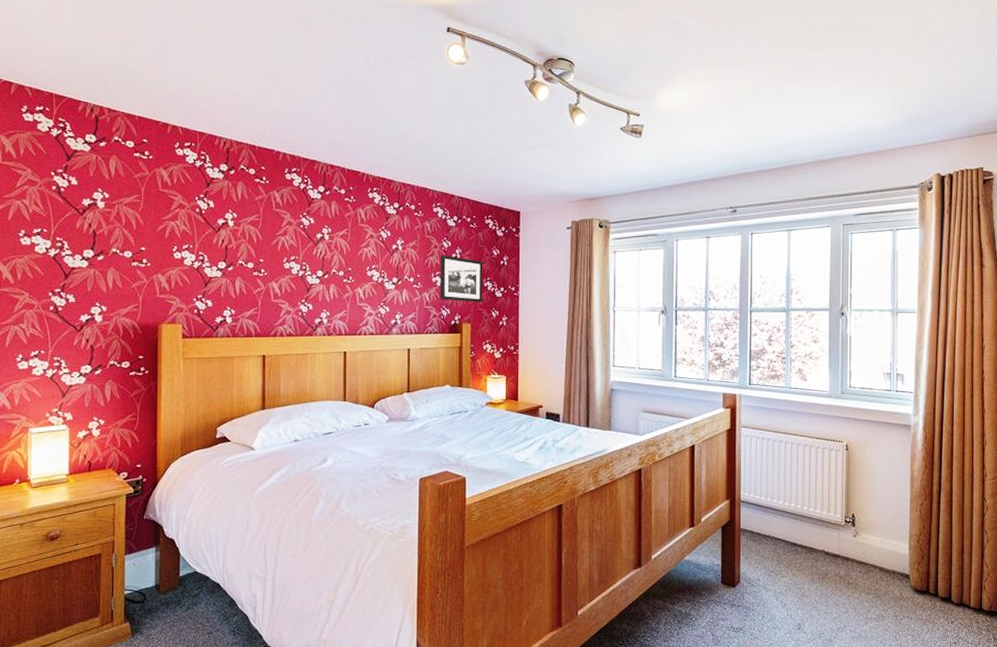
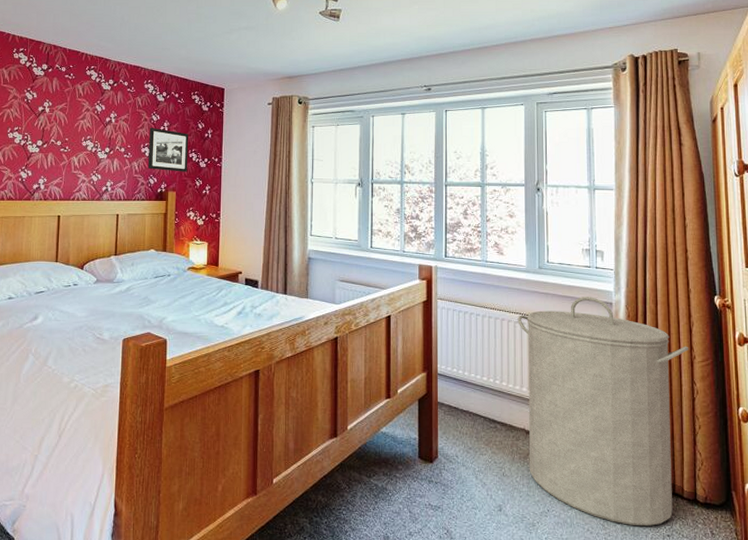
laundry hamper: none [819,419,982,636] -> present [517,296,689,527]

